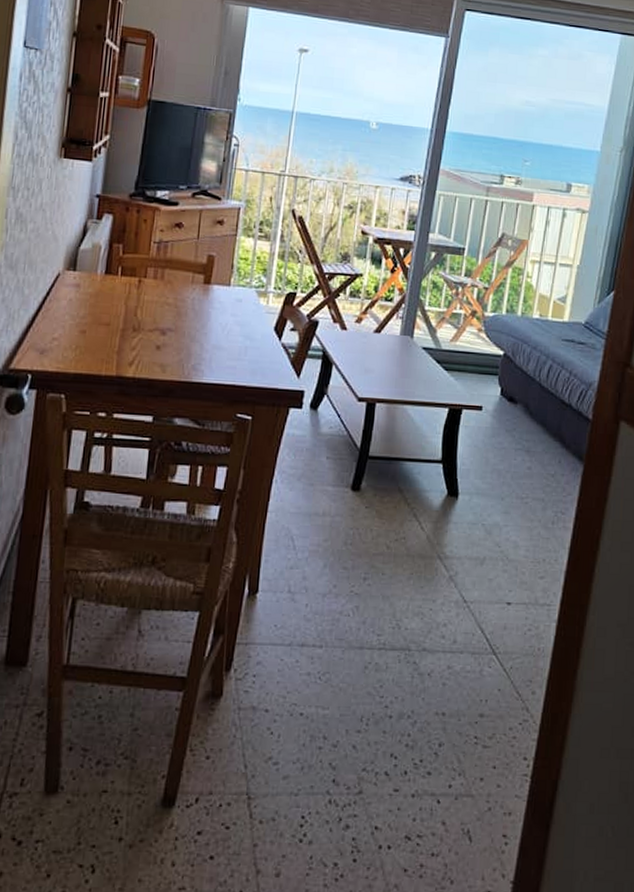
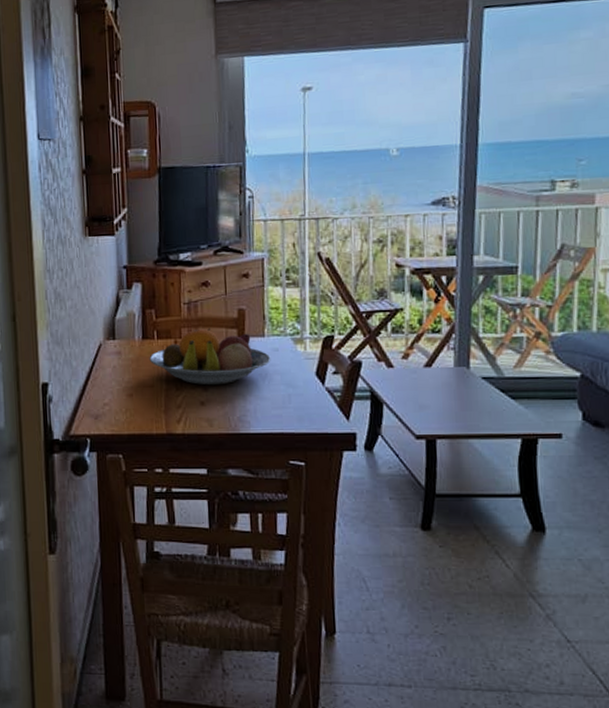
fruit bowl: none [109,270,234,331] -> present [149,328,271,386]

